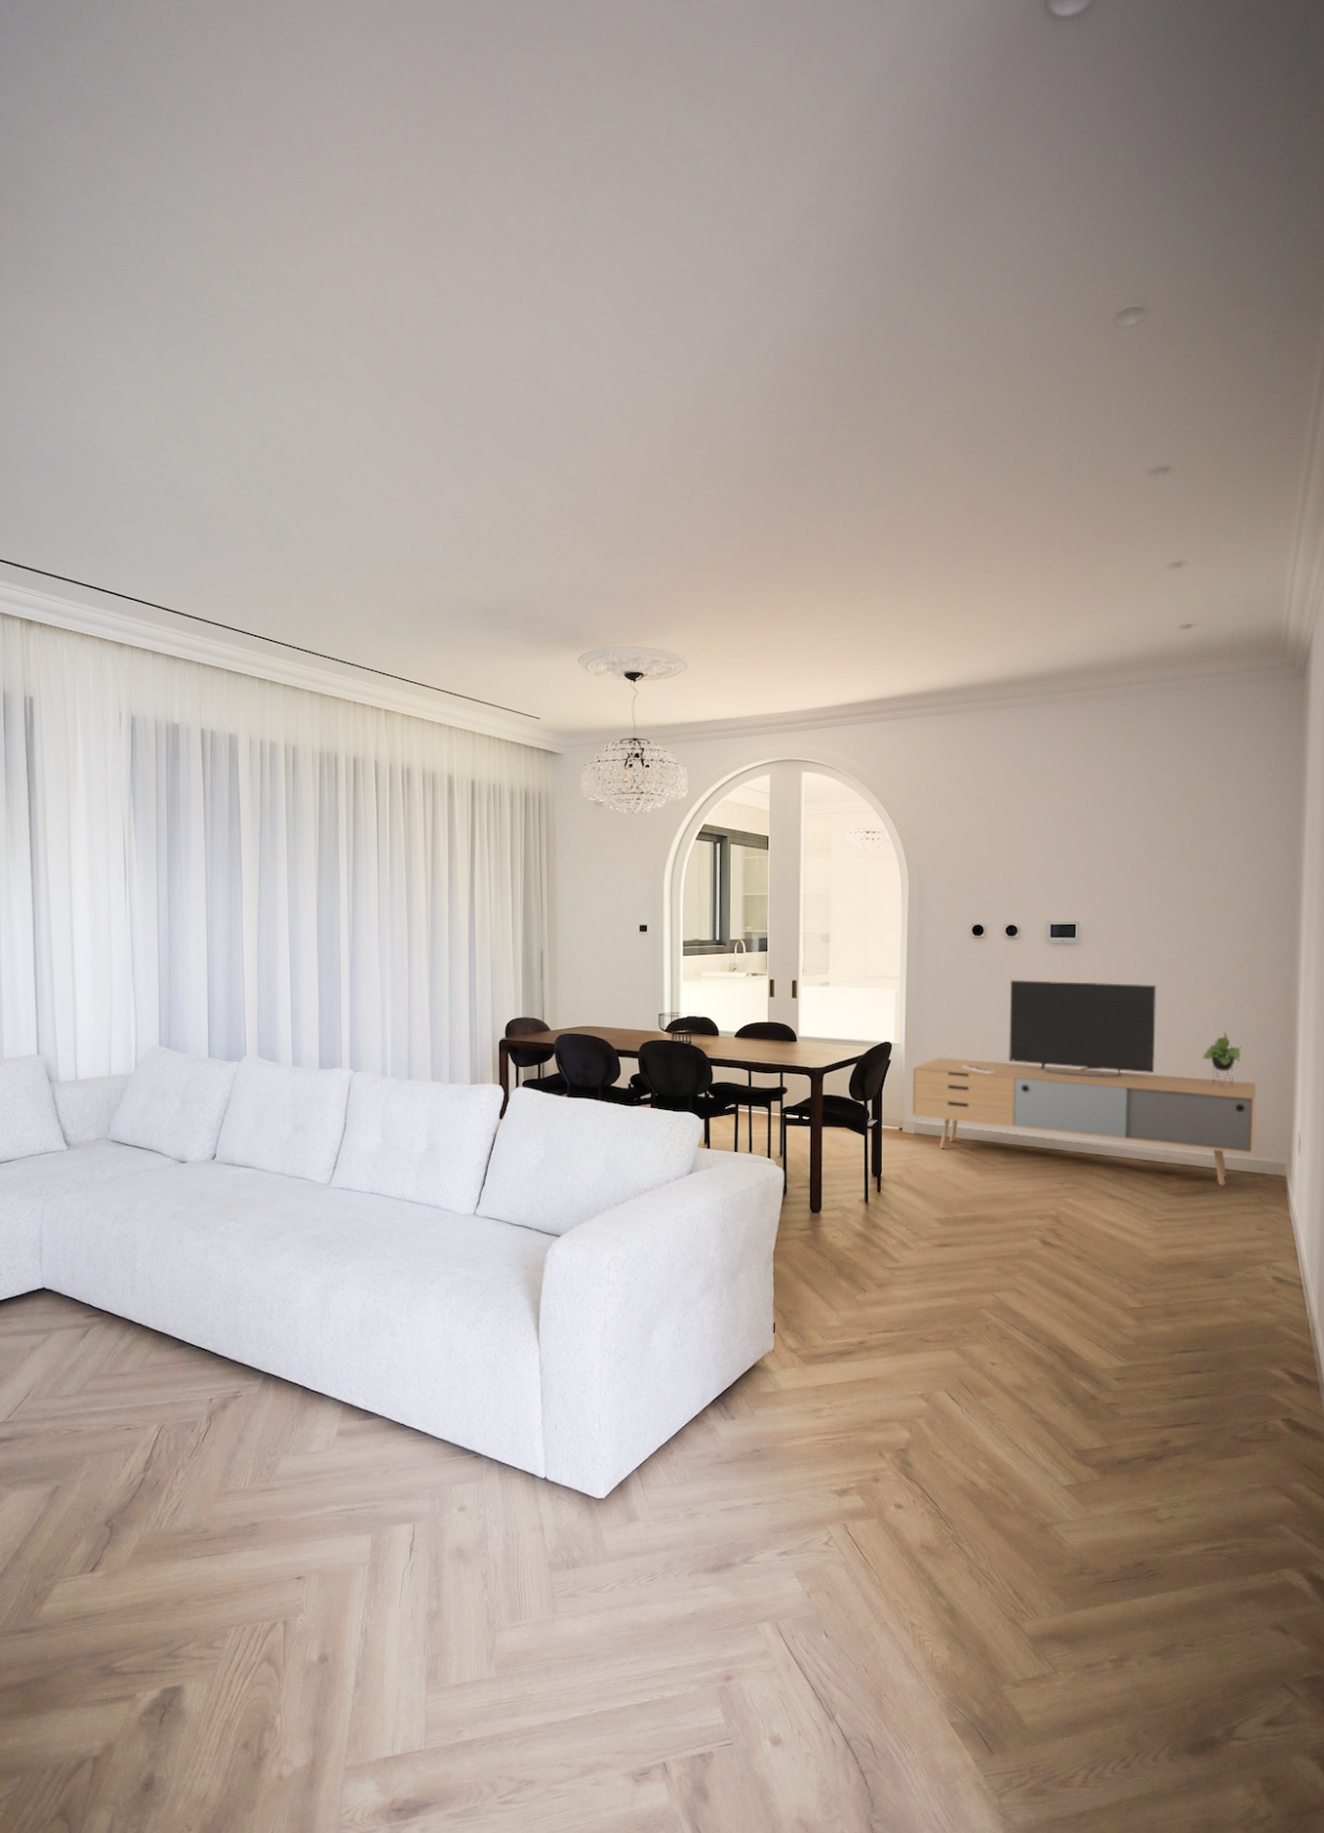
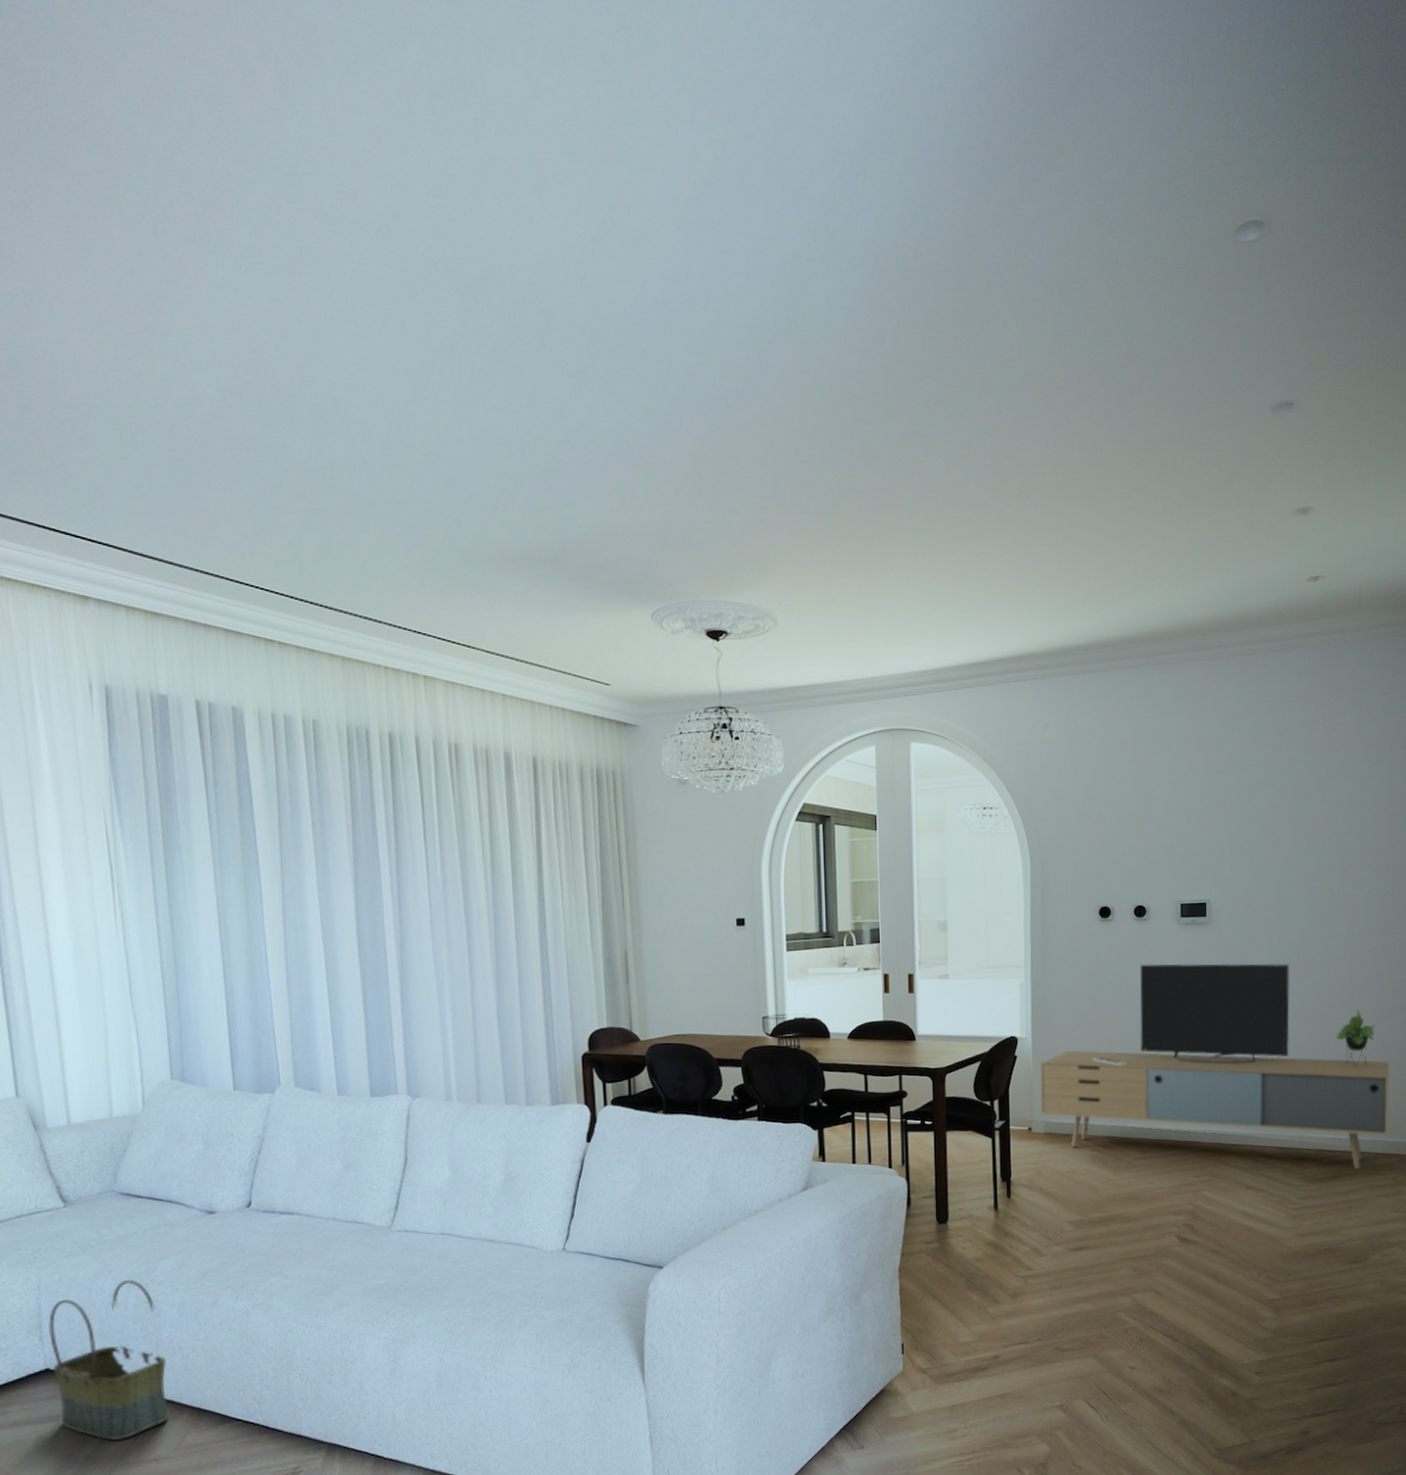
basket: none [47,1215,137,1354] -> present [49,1279,169,1441]

